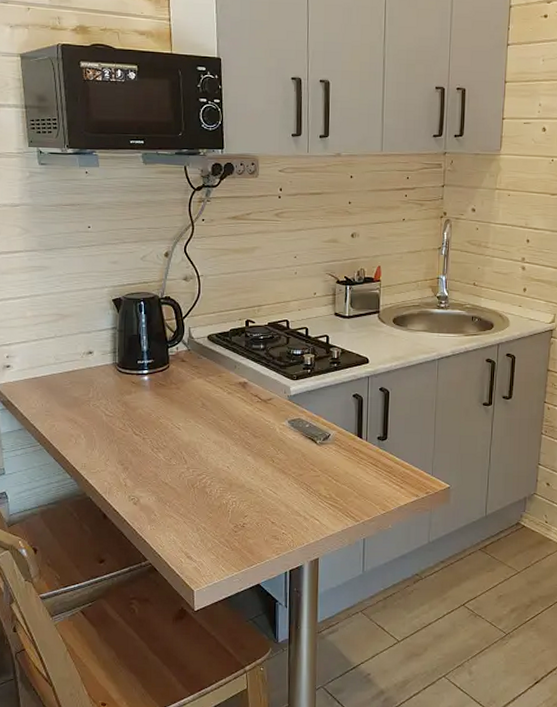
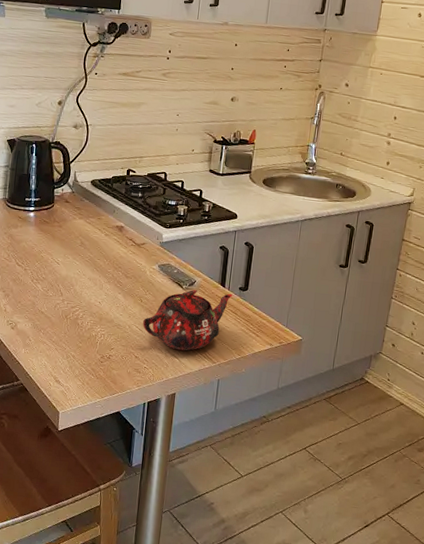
teapot: none [277,443,372,511] -> present [143,289,233,351]

